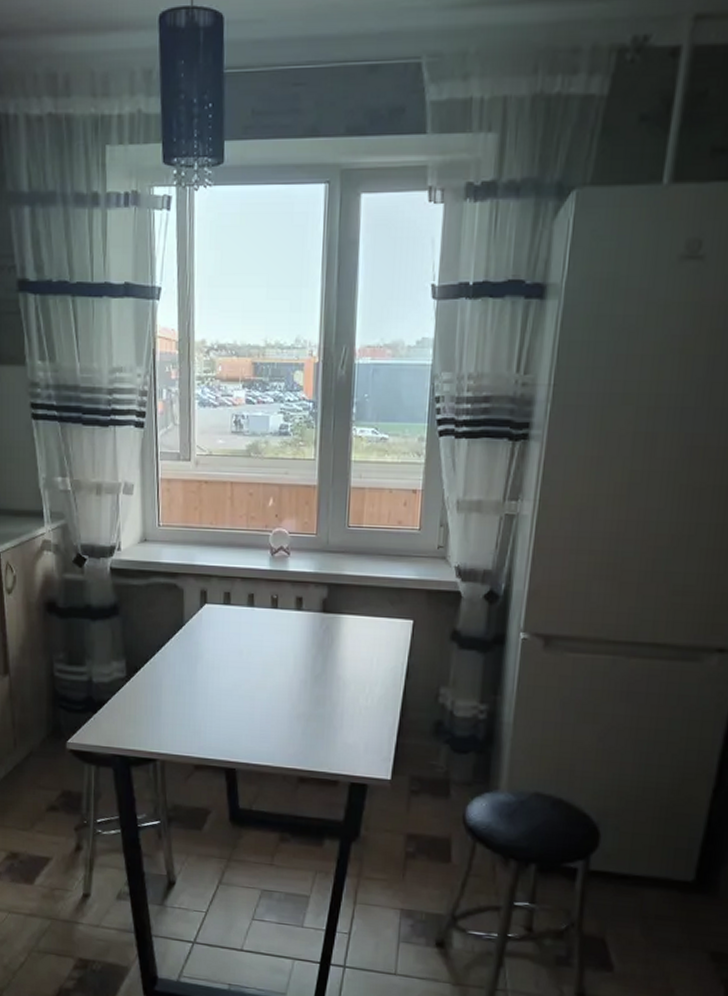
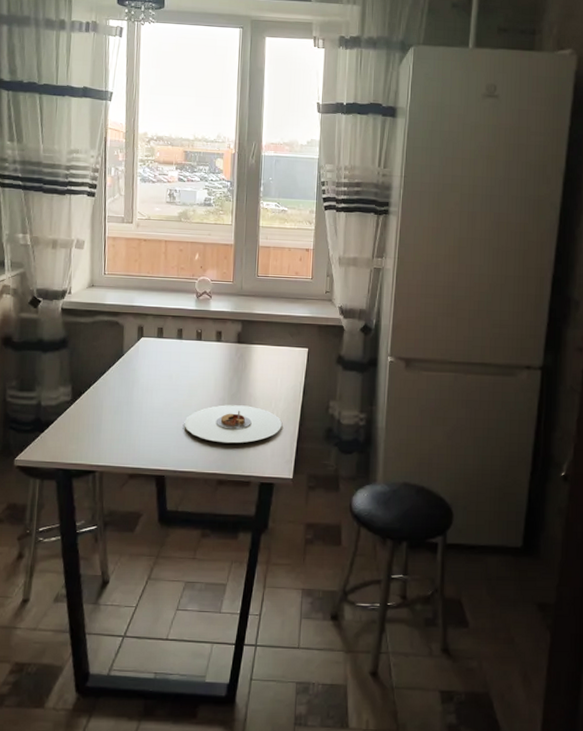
plate: none [257,688,379,735] -> present [184,405,283,444]

